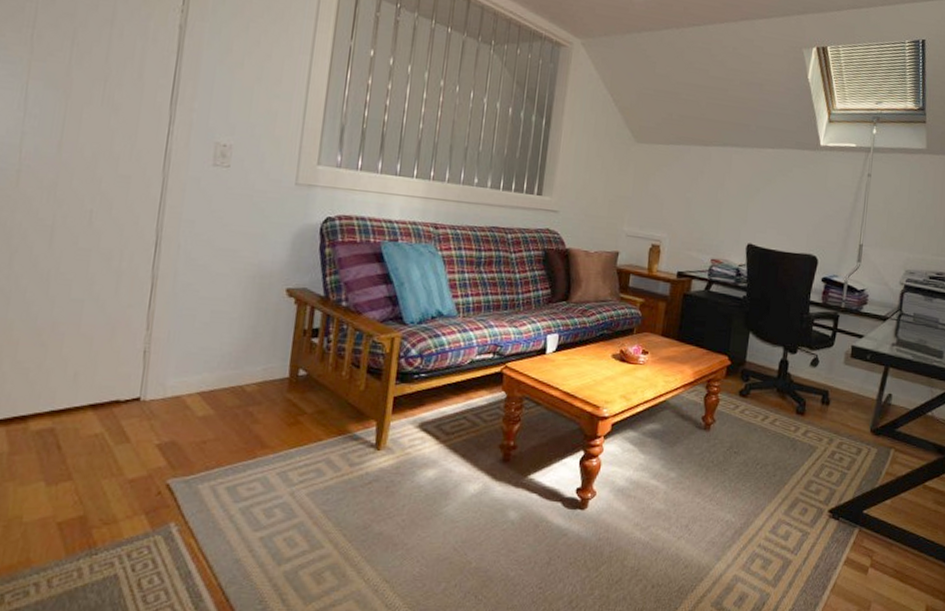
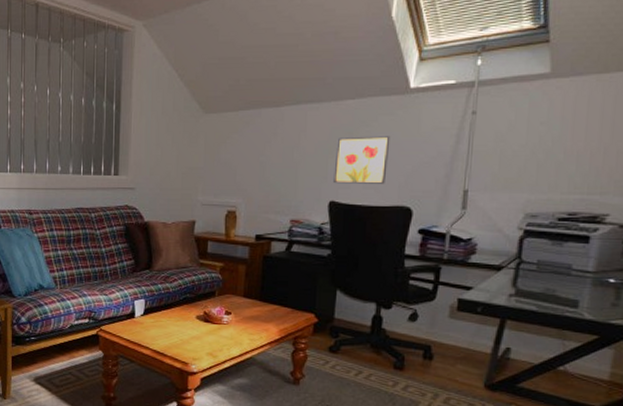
wall art: none [752,183,803,232] -> present [333,136,391,184]

